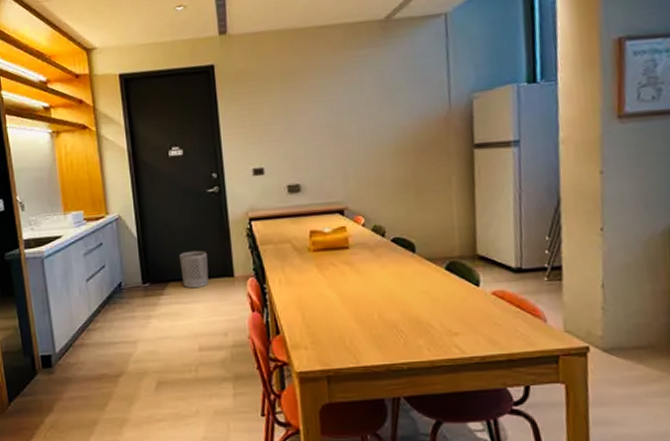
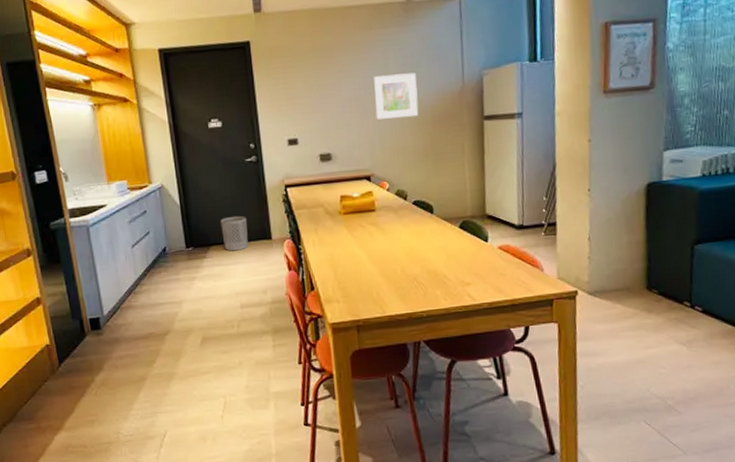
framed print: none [348,96,399,148] -> present [374,72,419,120]

